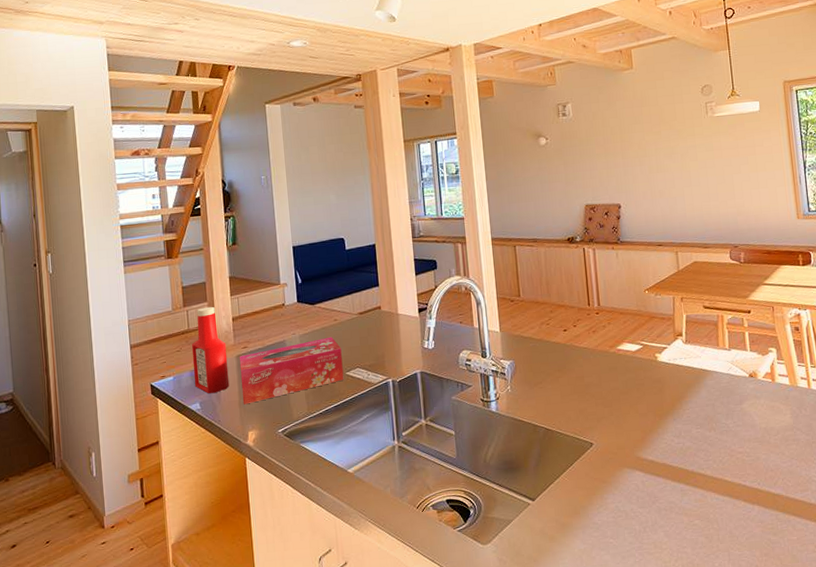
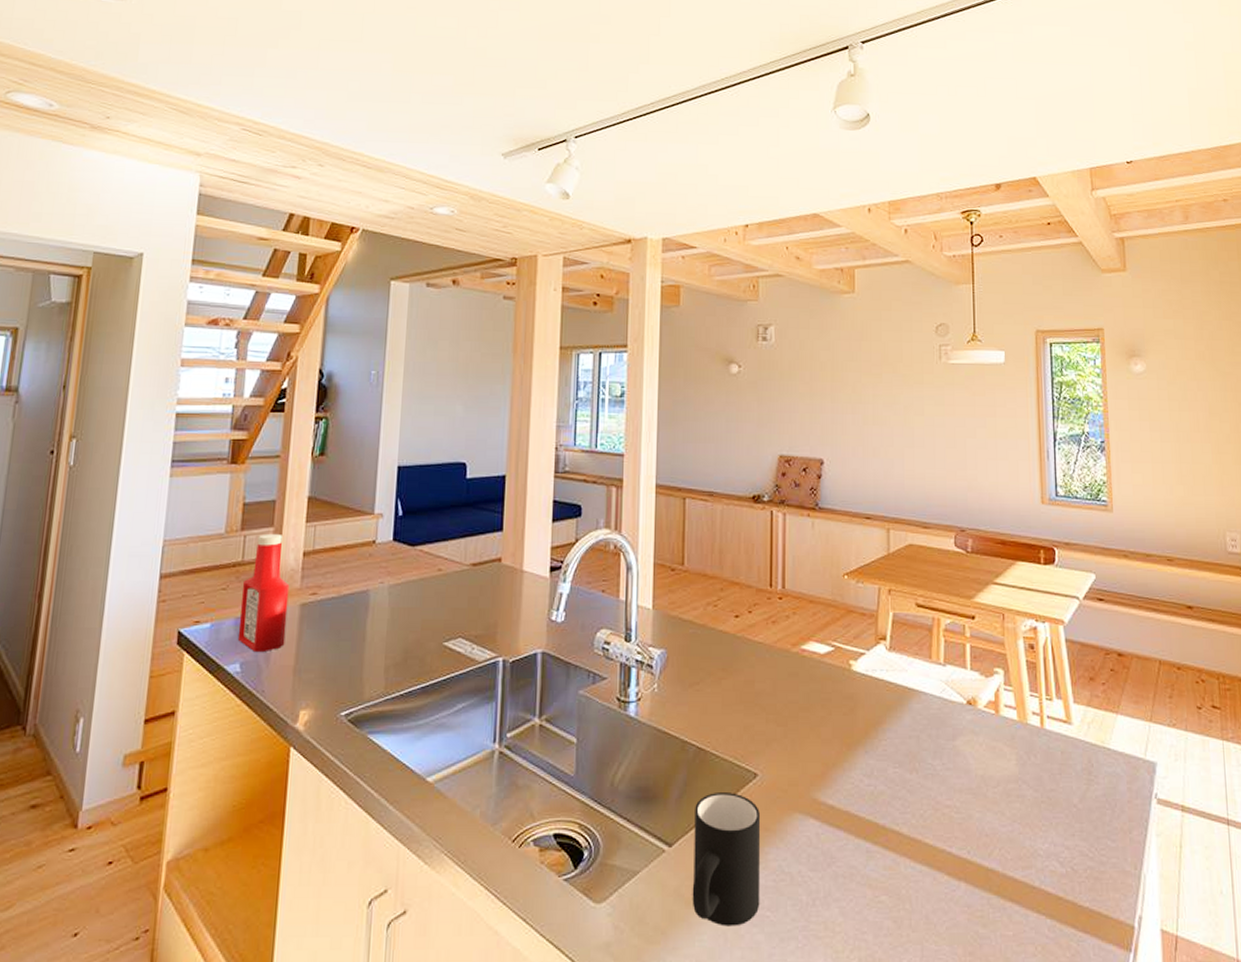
tissue box: present [239,336,344,405] -> none [299,591,442,672]
mug: none [548,458,605,552] -> present [692,793,761,927]

